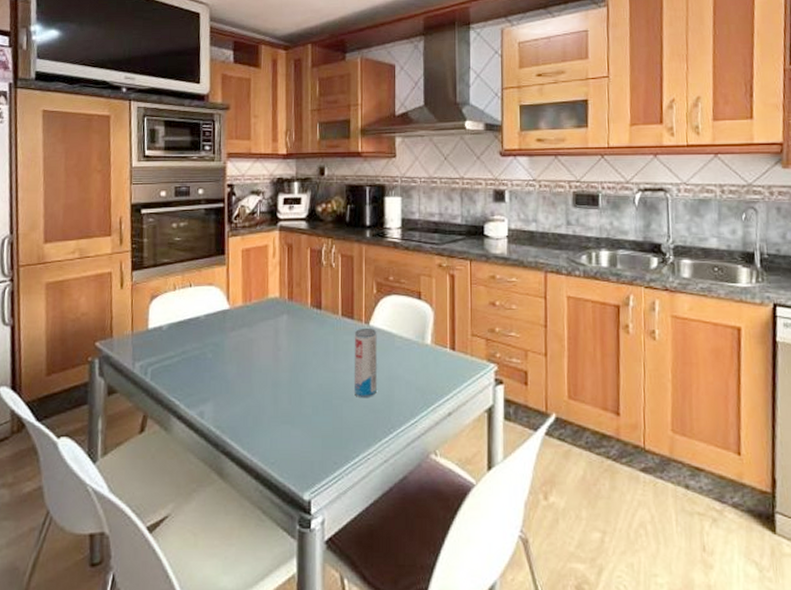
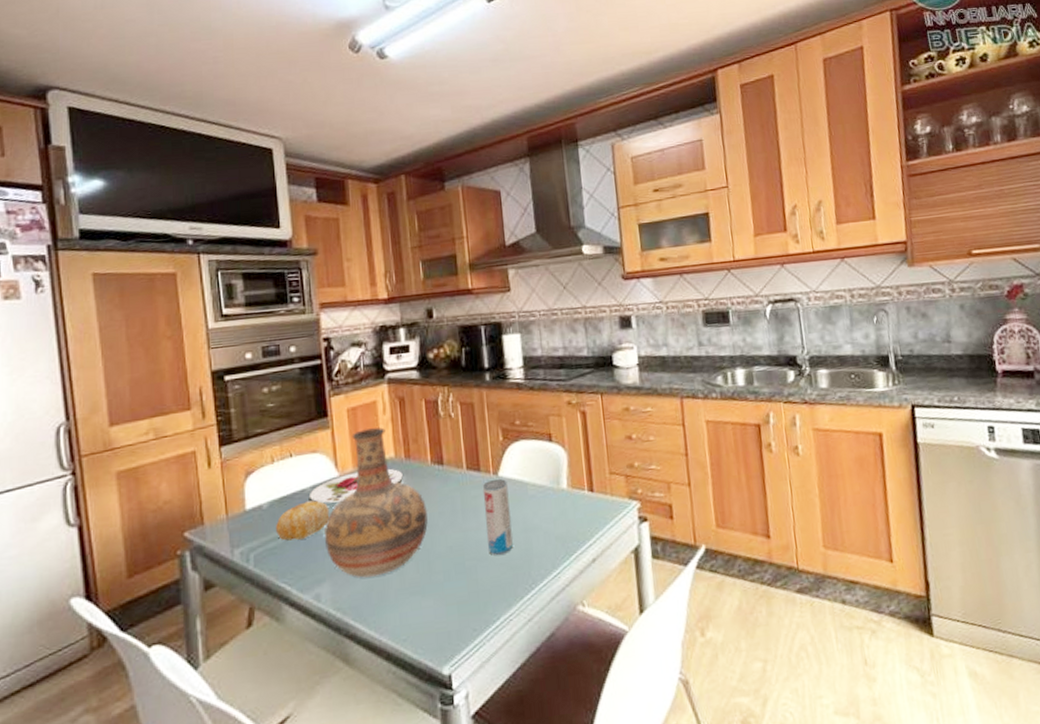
fruit: none [171,328,219,362] -> present [275,500,330,541]
plate: none [203,307,285,332] -> present [310,468,403,503]
vase: none [212,269,304,402] -> present [325,427,428,578]

